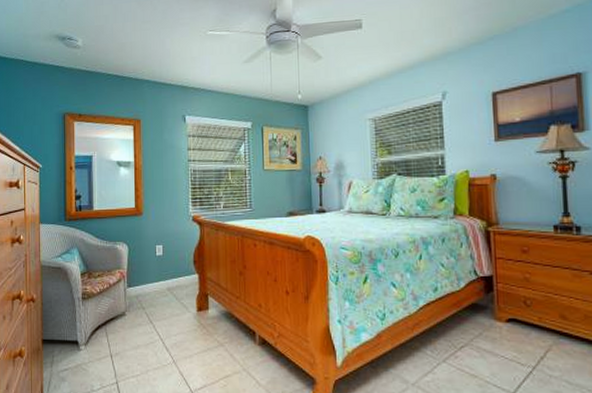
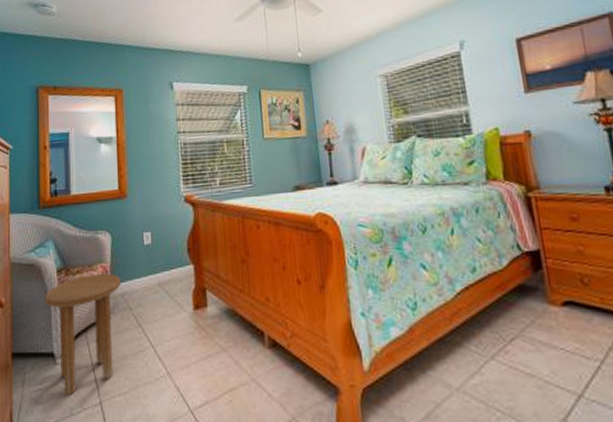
side table: none [70,277,136,375] -> present [45,273,122,395]

